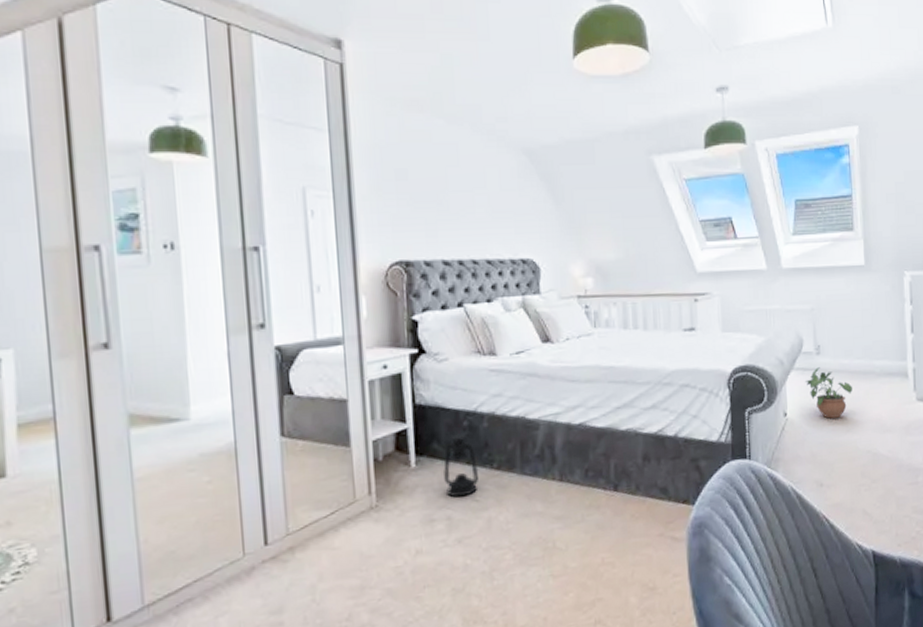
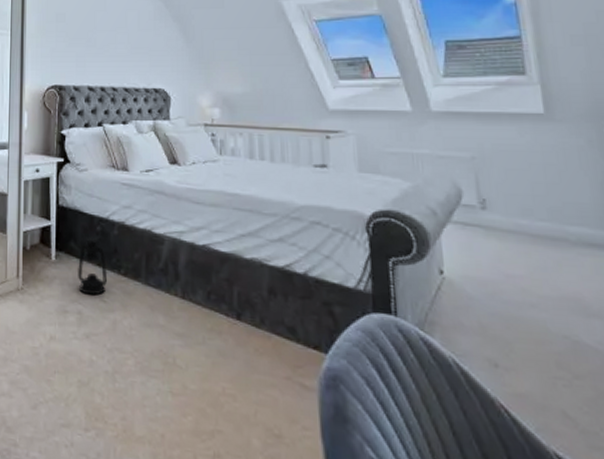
potted plant: present [805,367,852,419] -> none [467,224,536,287]

